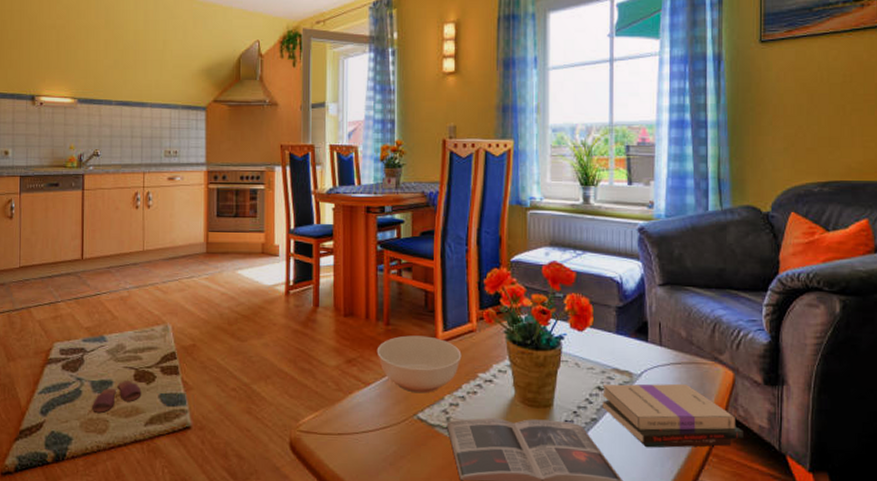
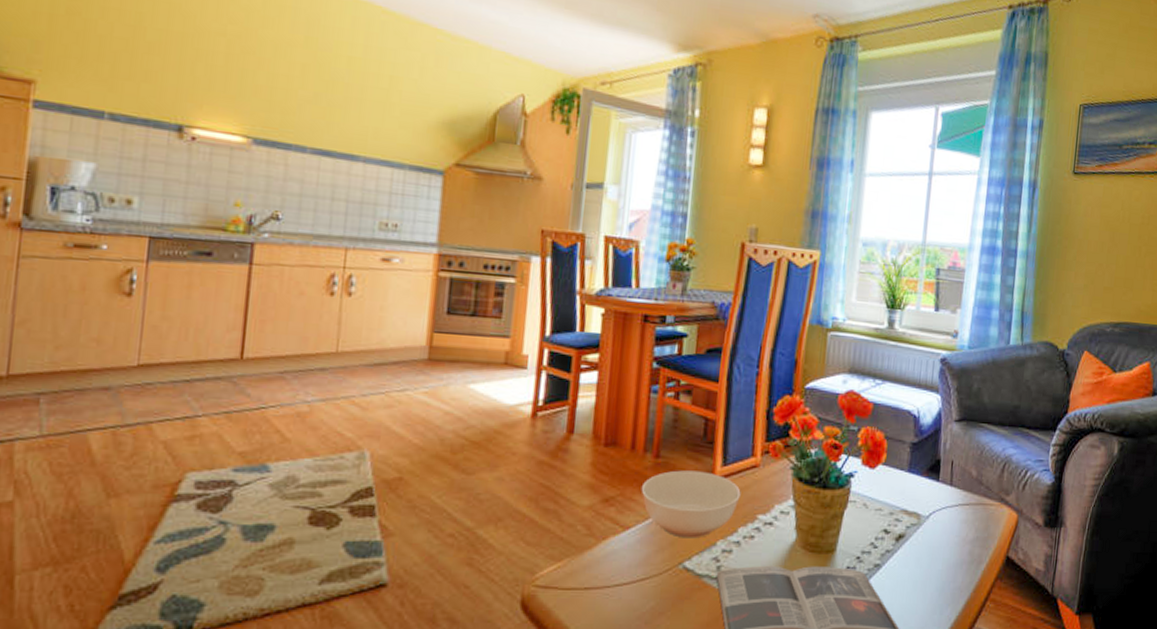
slippers: present [92,380,142,413] -> none [240,524,318,568]
books: present [602,383,743,448] -> none [887,525,1021,595]

